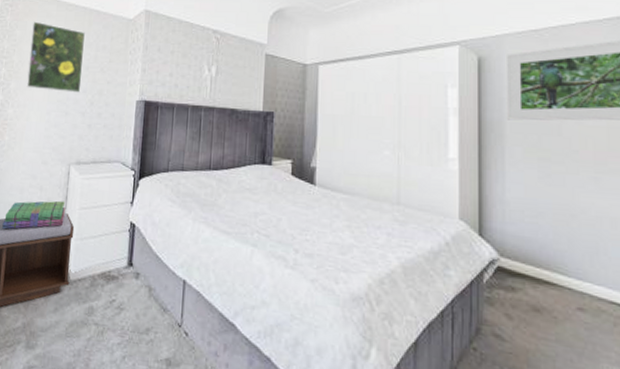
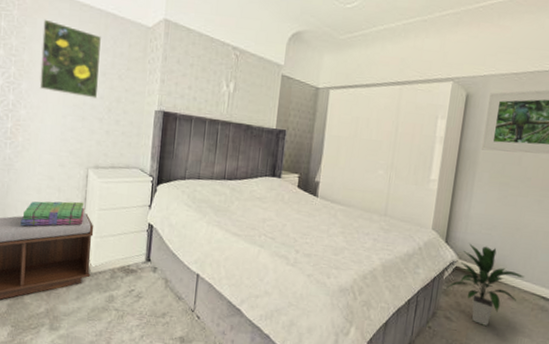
indoor plant: none [489,237,595,348] -> present [446,244,525,326]

